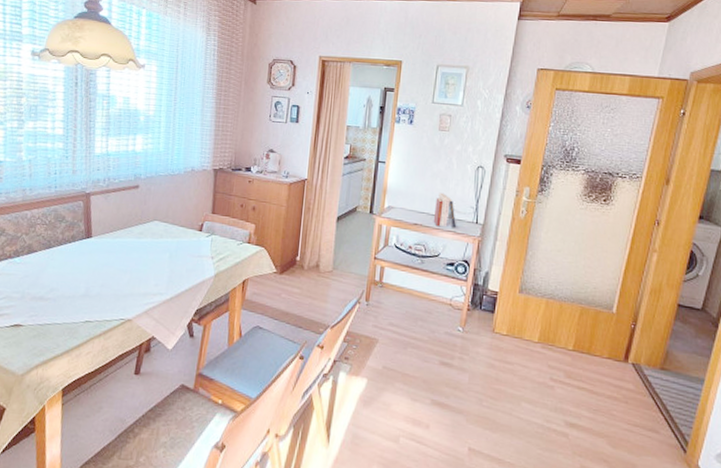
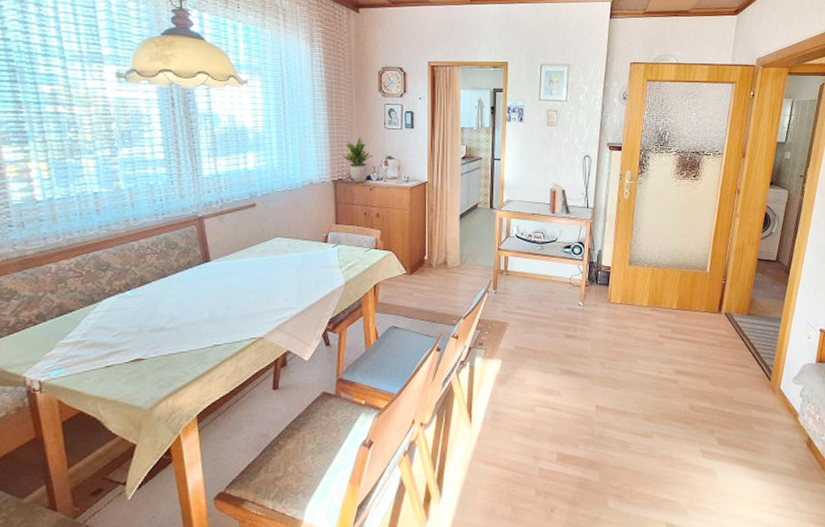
potted plant: none [226,128,256,175] -> present [343,137,374,183]

